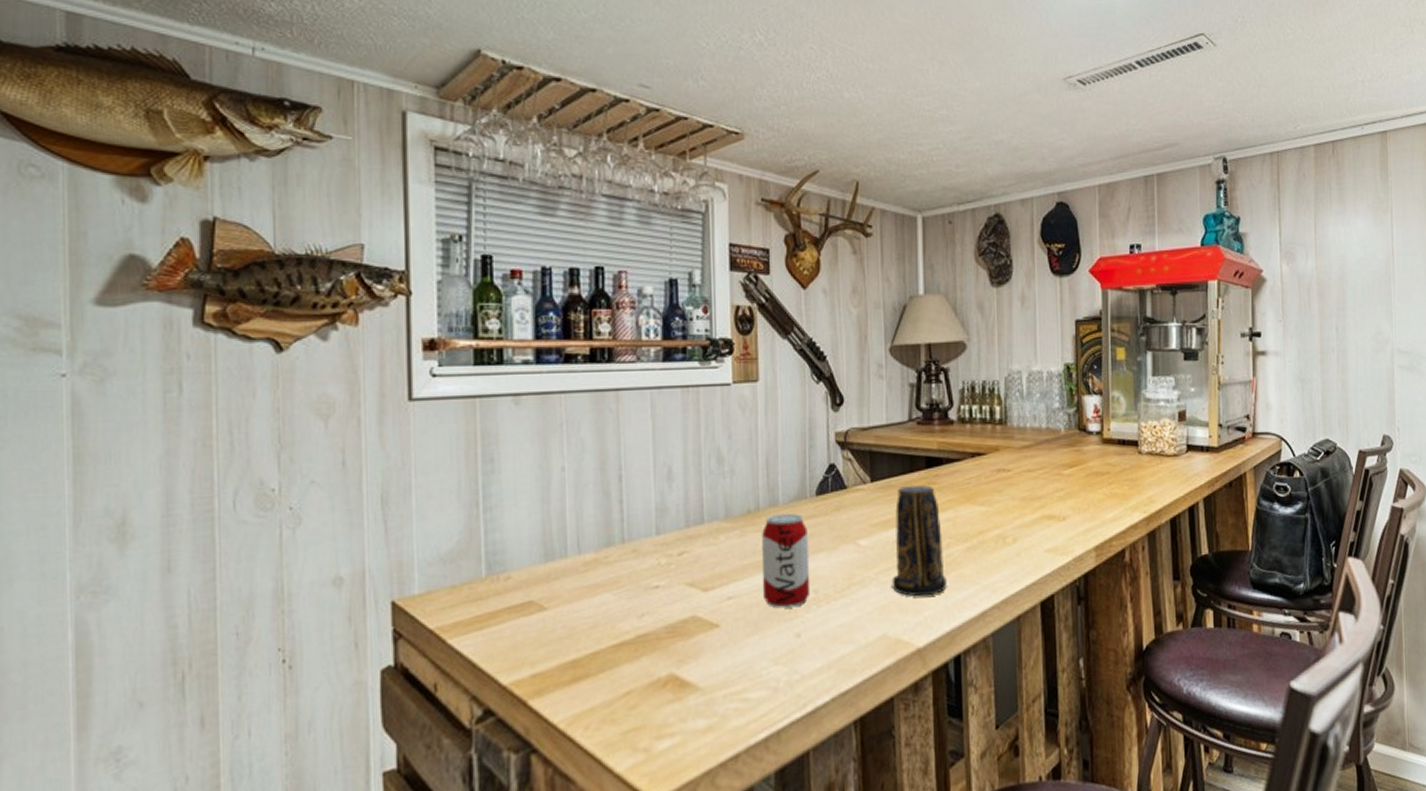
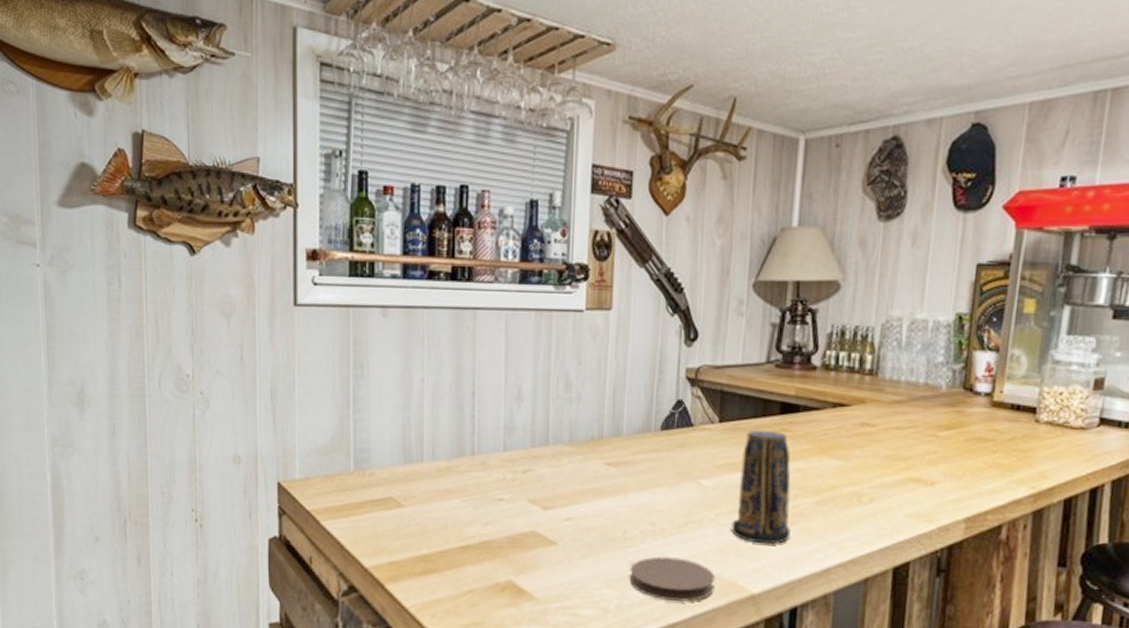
beverage can: present [762,513,811,609] -> none [600,444,650,537]
coaster: none [797,622,882,669] -> present [629,556,715,602]

